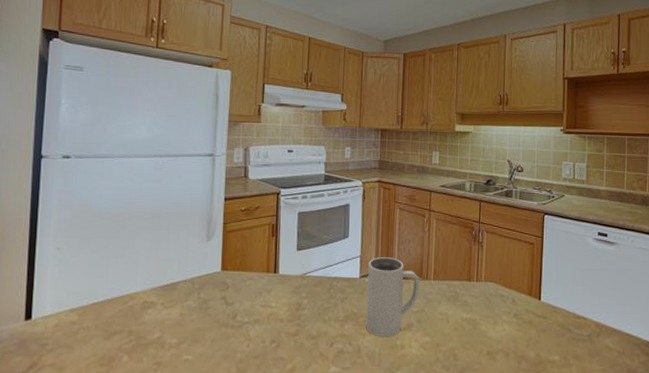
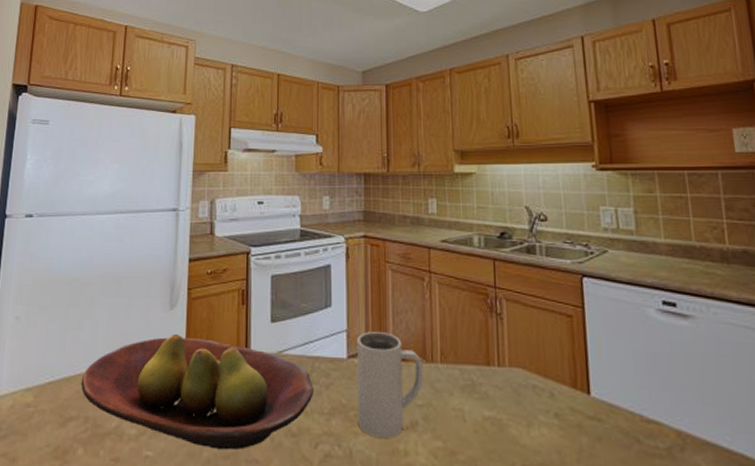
fruit bowl: none [124,260,331,352] -> present [81,333,313,450]

